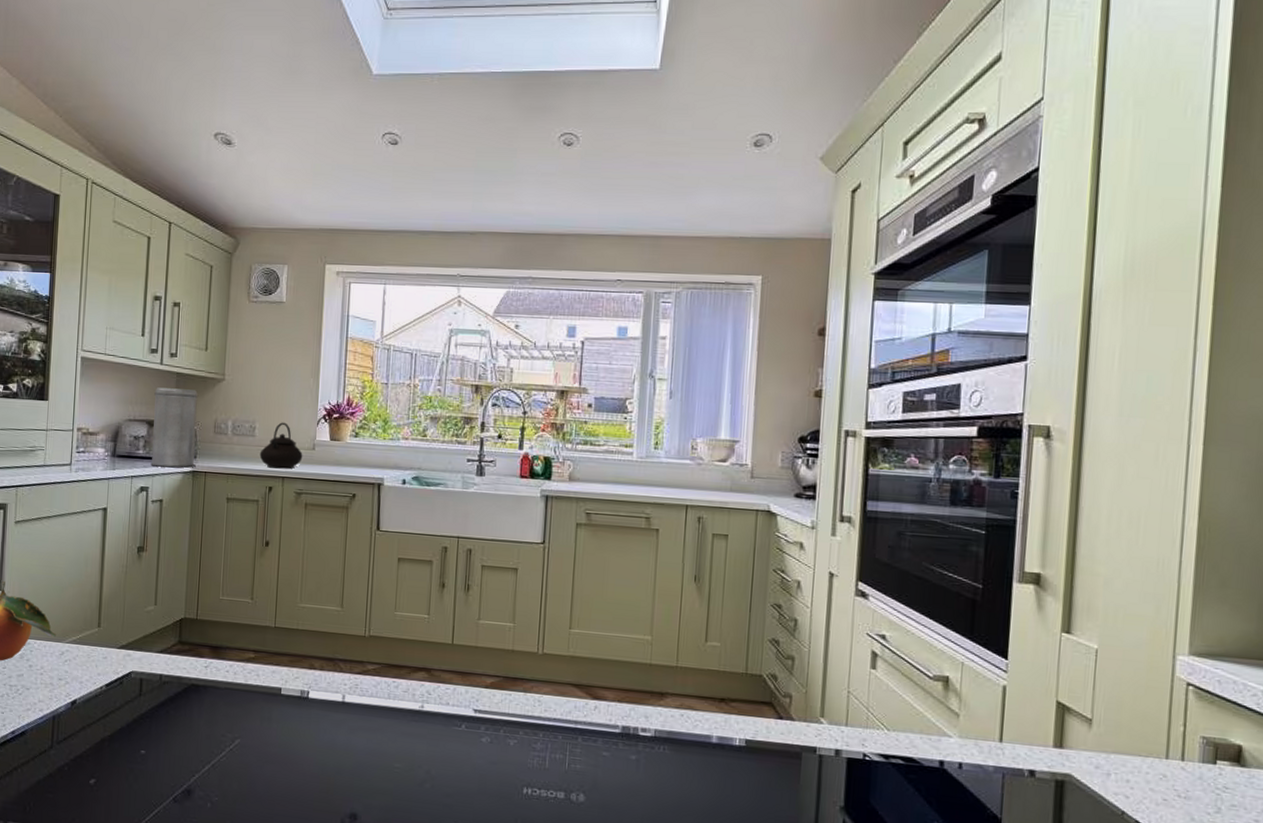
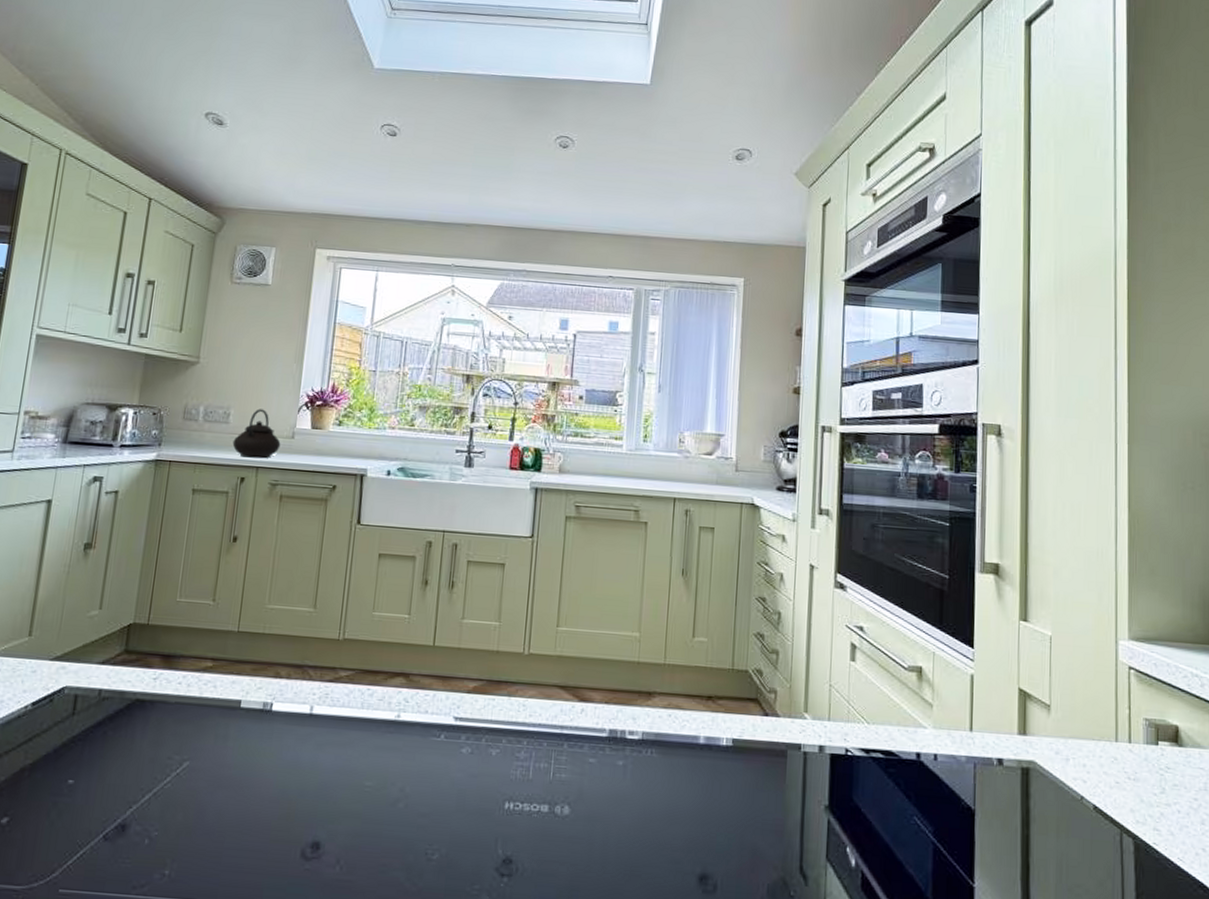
canister: present [150,387,199,468] -> none [107,369,169,456]

